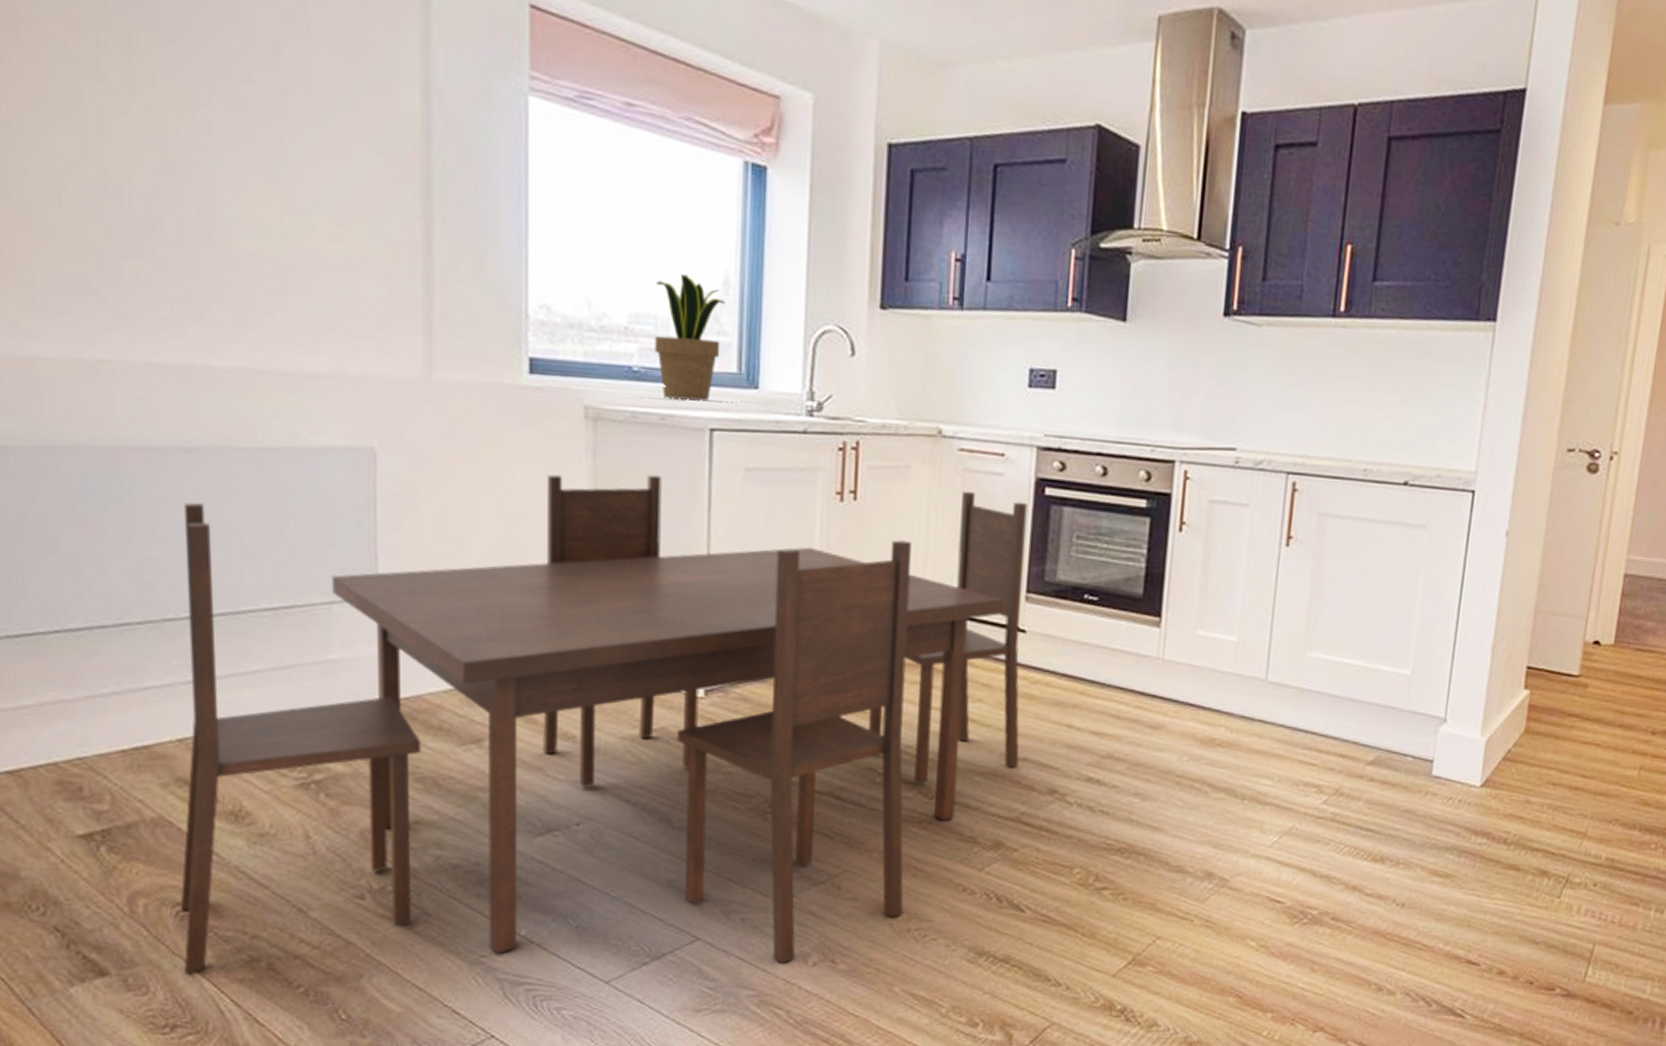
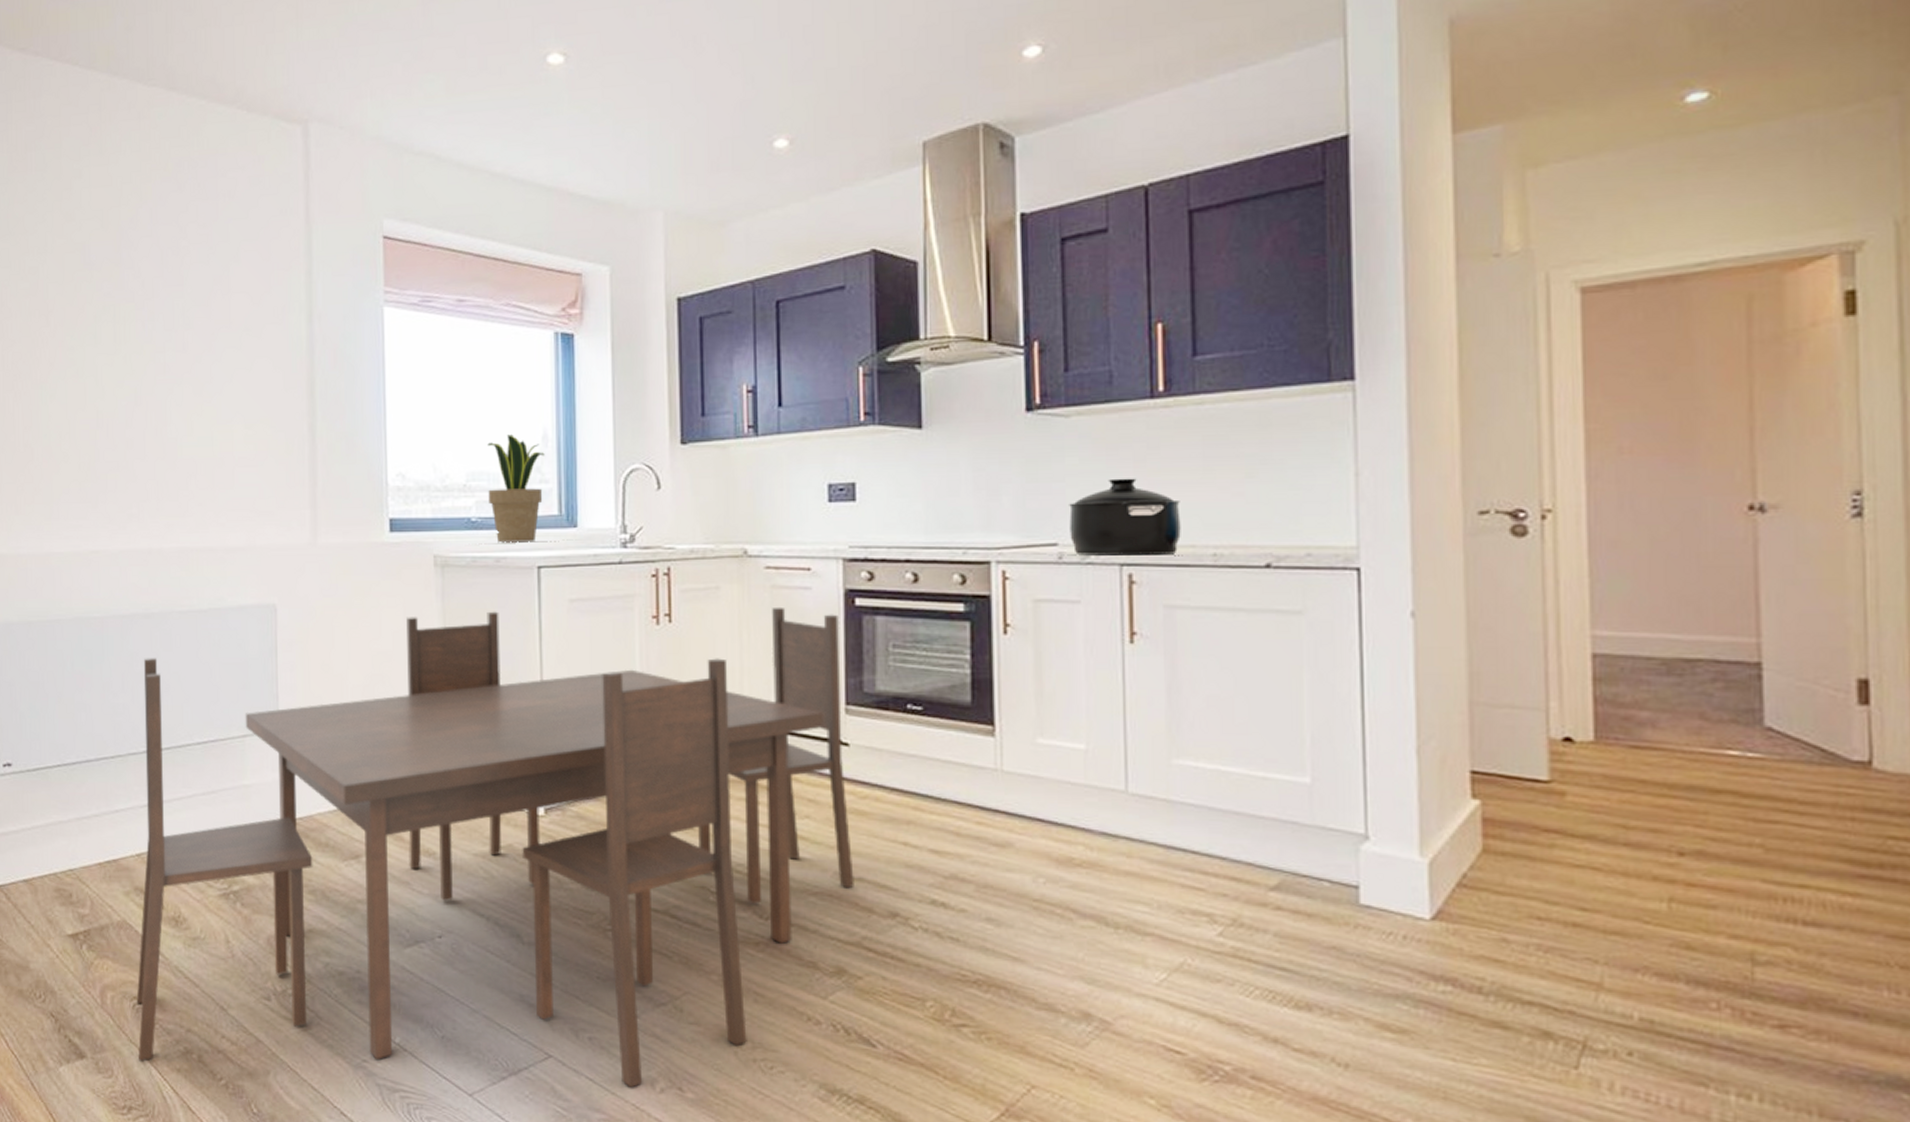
saucepan: none [1247,390,1344,467] -> present [1069,478,1181,556]

